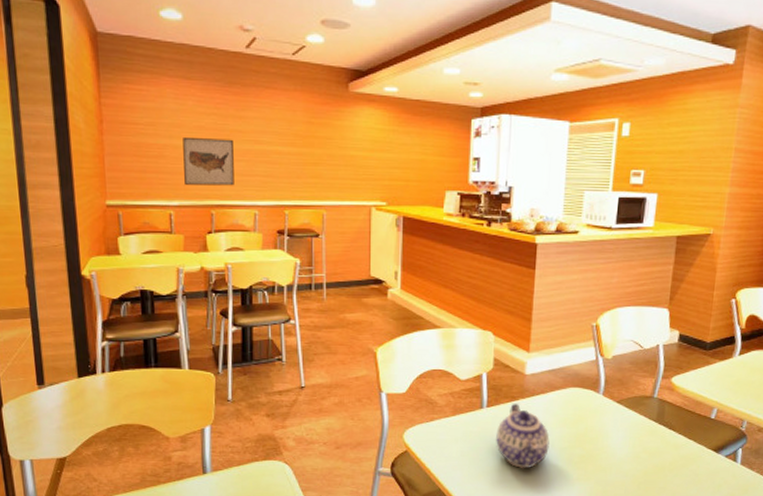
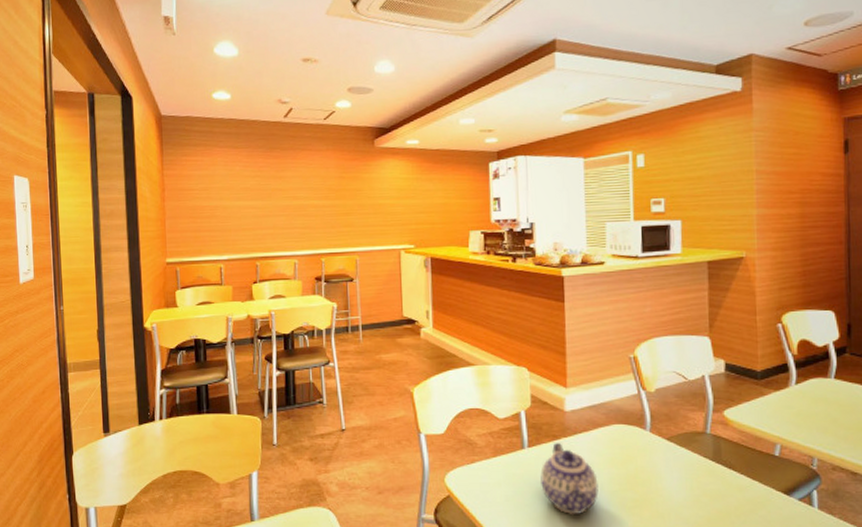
wall art: present [183,138,234,186] -> none [231,197,276,240]

